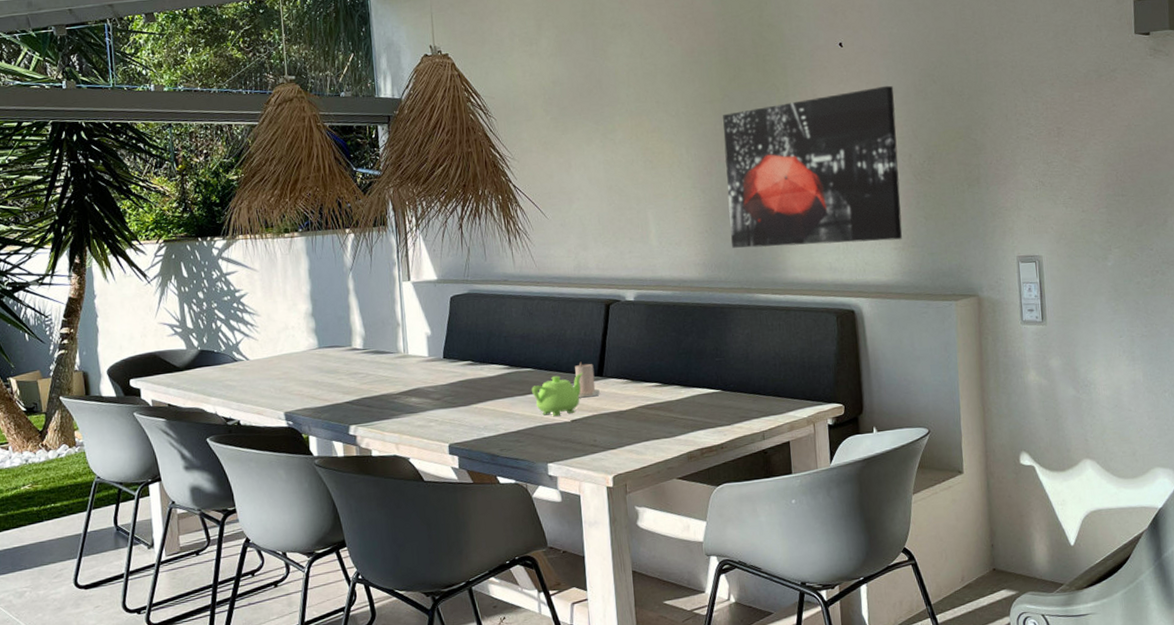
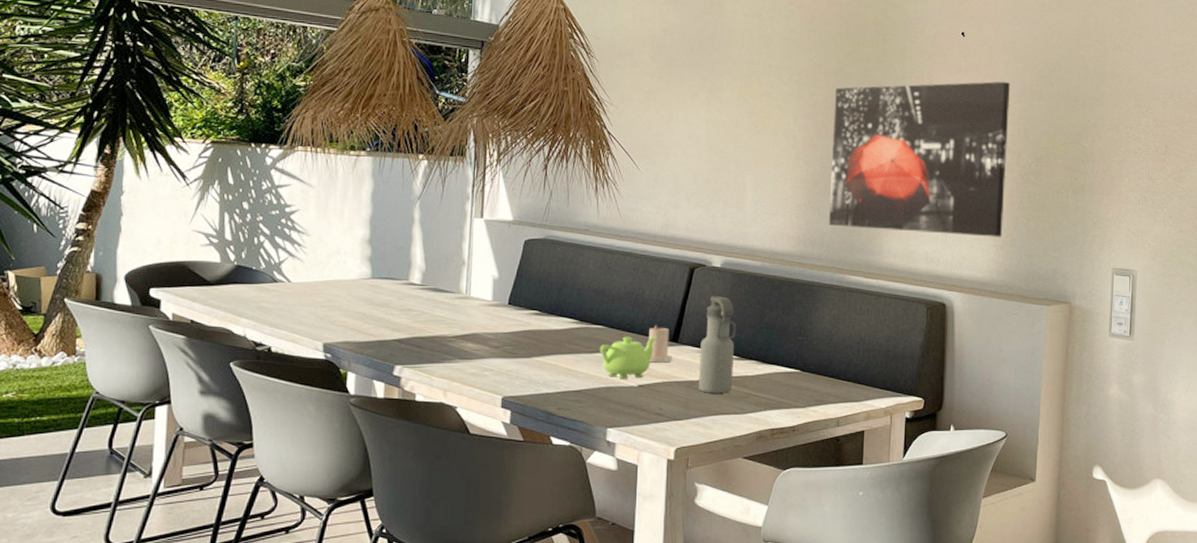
water bottle: none [624,328,659,421] -> present [699,296,736,394]

